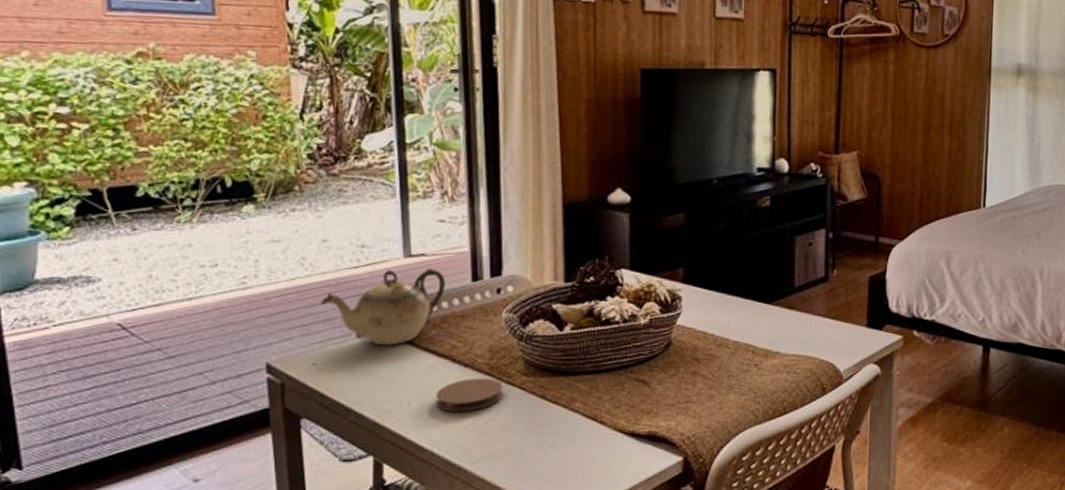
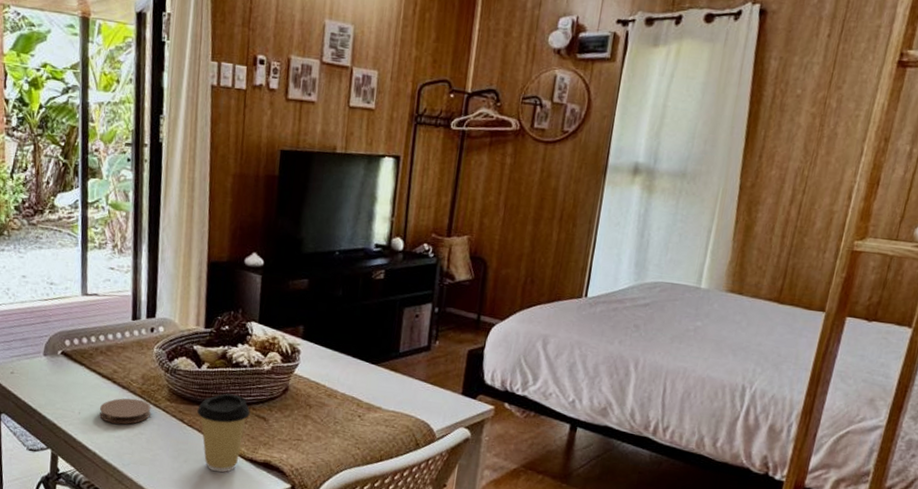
teapot: present [320,268,445,346] -> none [18,304,112,365]
coffee cup: none [562,357,627,455] -> present [197,393,250,473]

